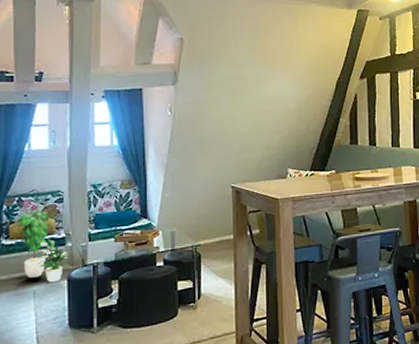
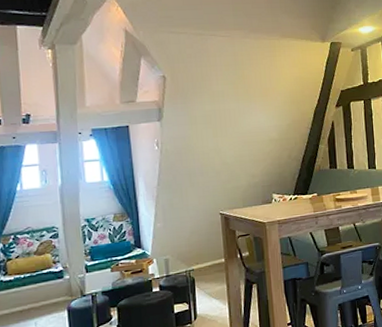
potted plant: present [16,208,69,283] -> none [13,244,68,314]

